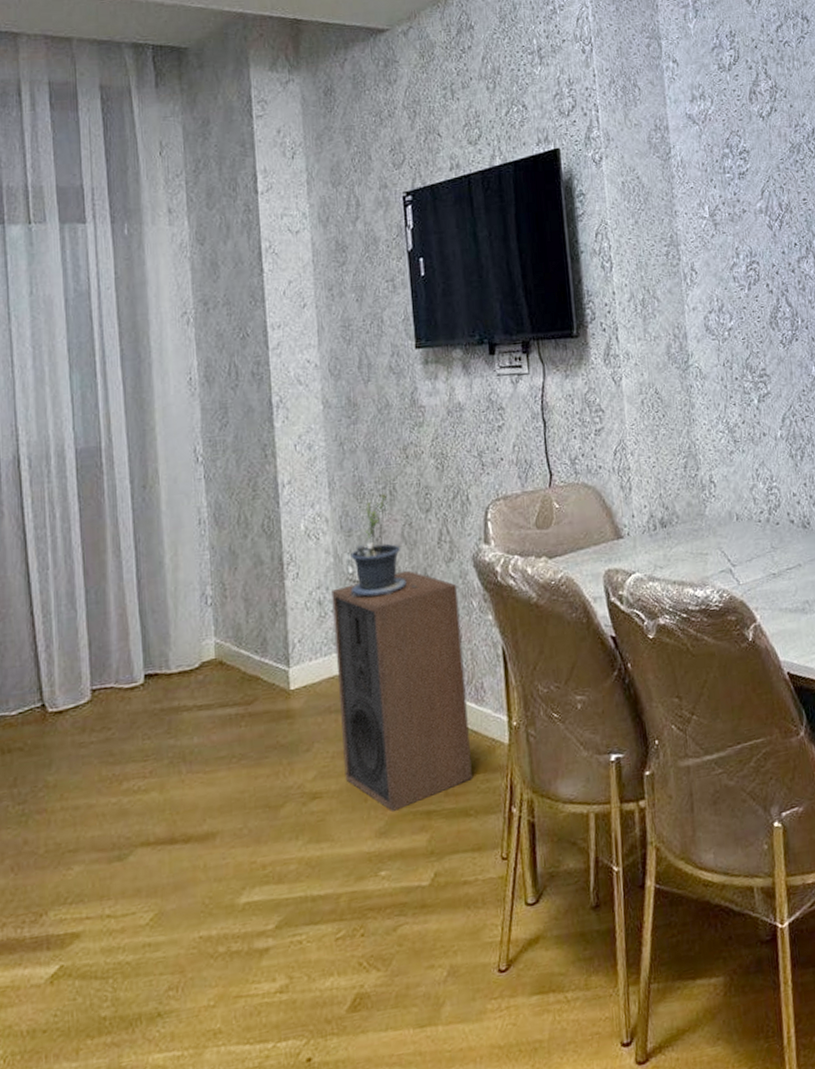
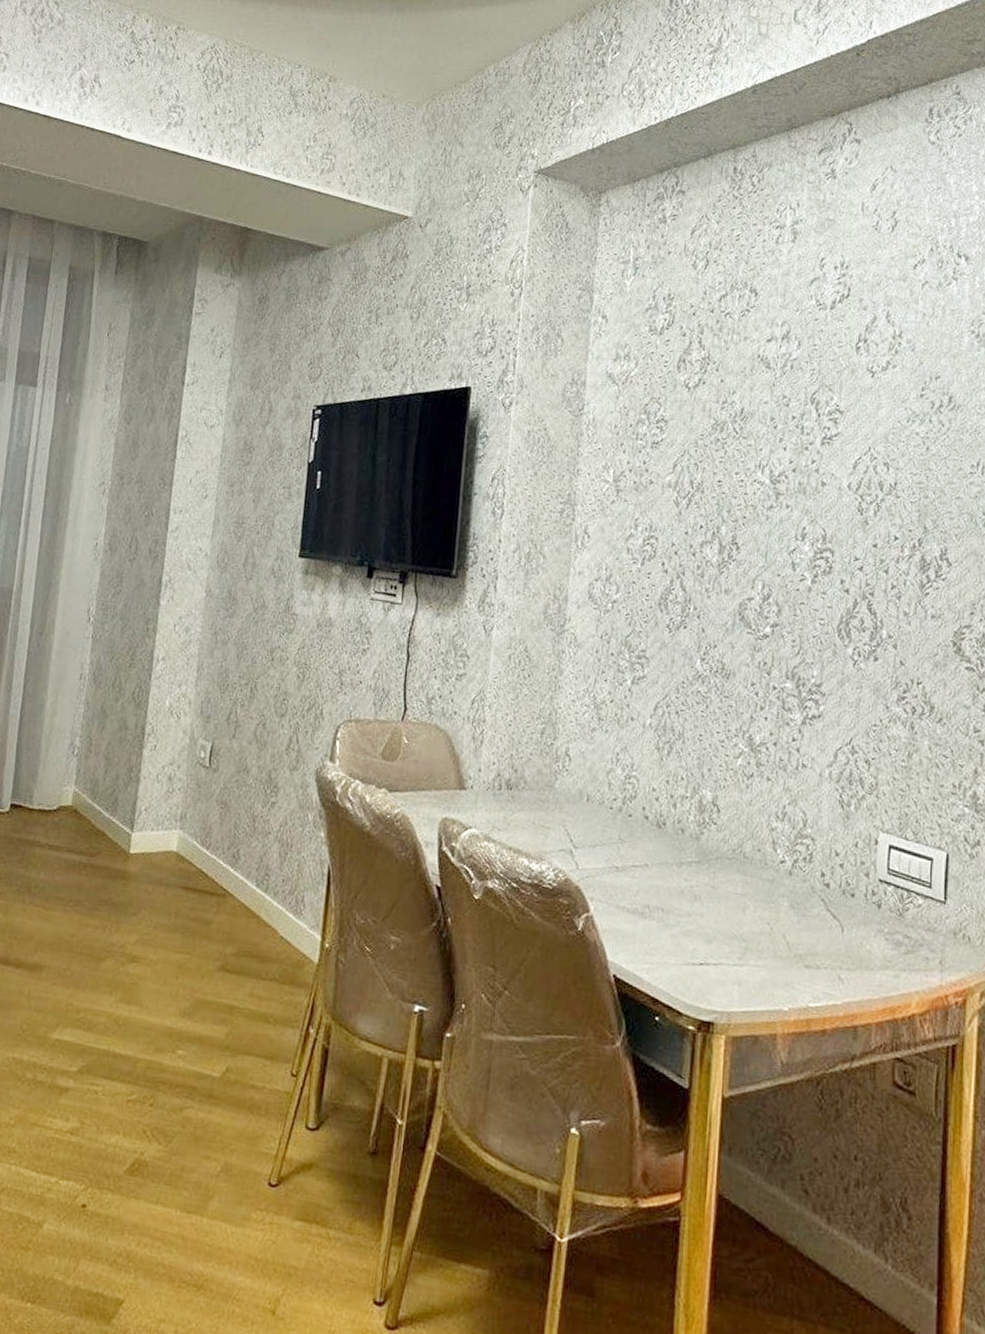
speaker: present [332,570,472,812] -> none [163,768,297,997]
potted plant: present [349,493,418,599] -> none [197,689,261,788]

